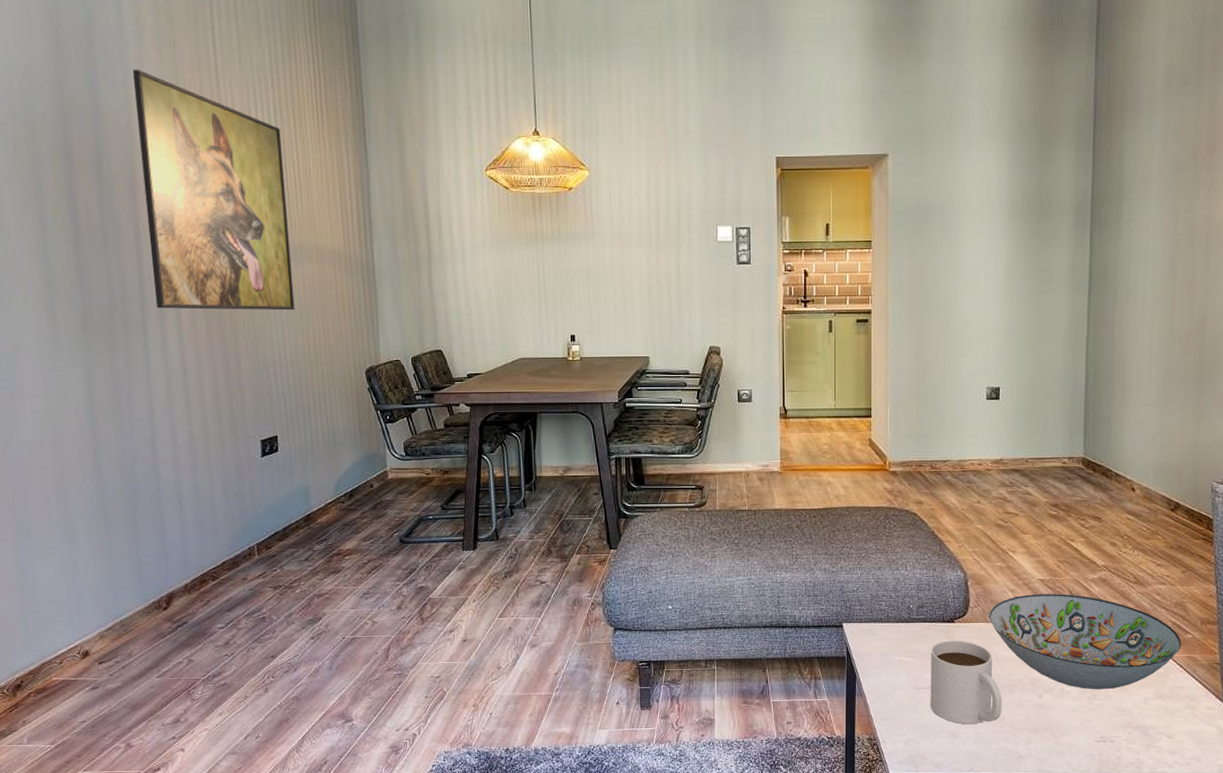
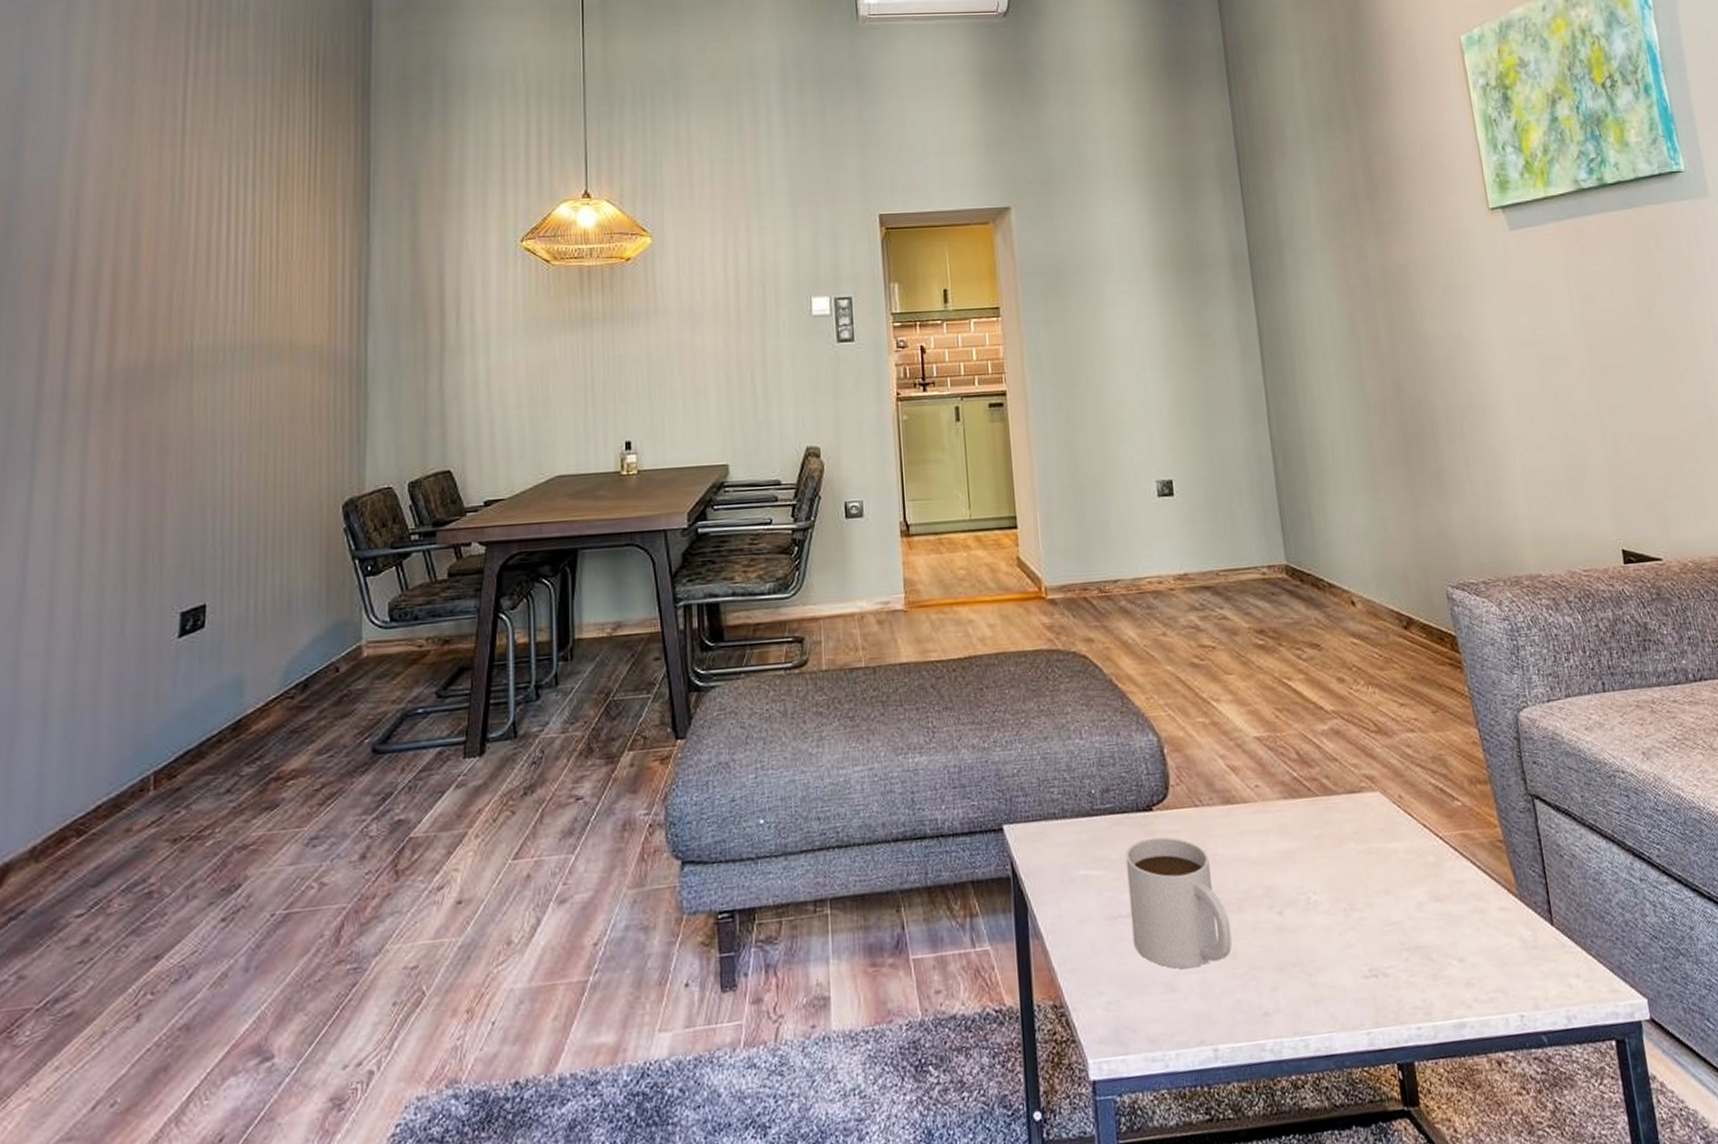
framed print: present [132,69,295,311] -> none [54,133,258,435]
decorative bowl: present [989,594,1181,690] -> none [1196,755,1451,897]

